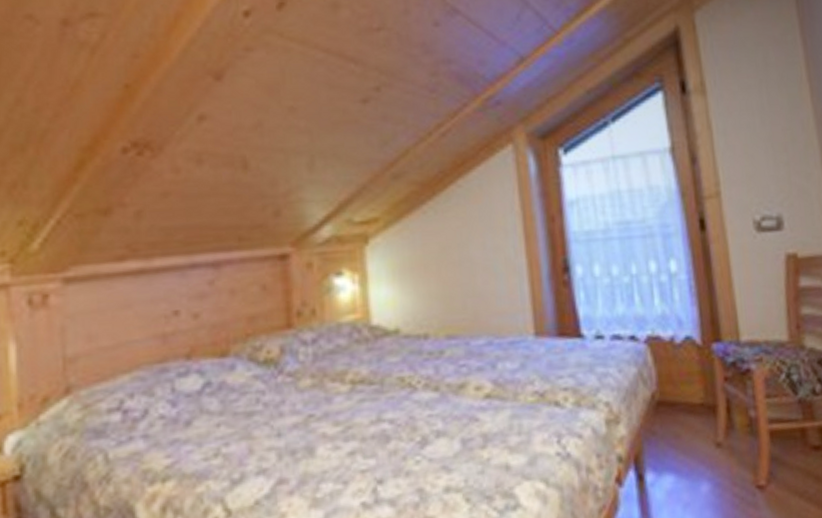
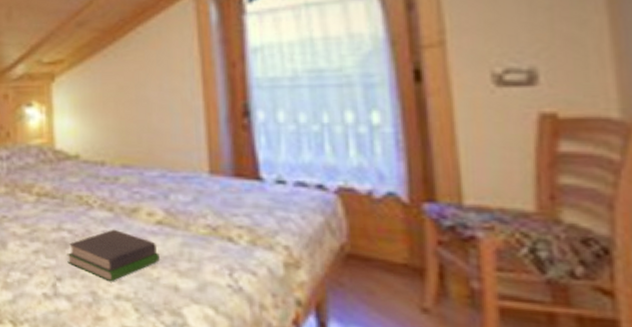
book: none [389,411,490,474] -> present [67,229,160,282]

